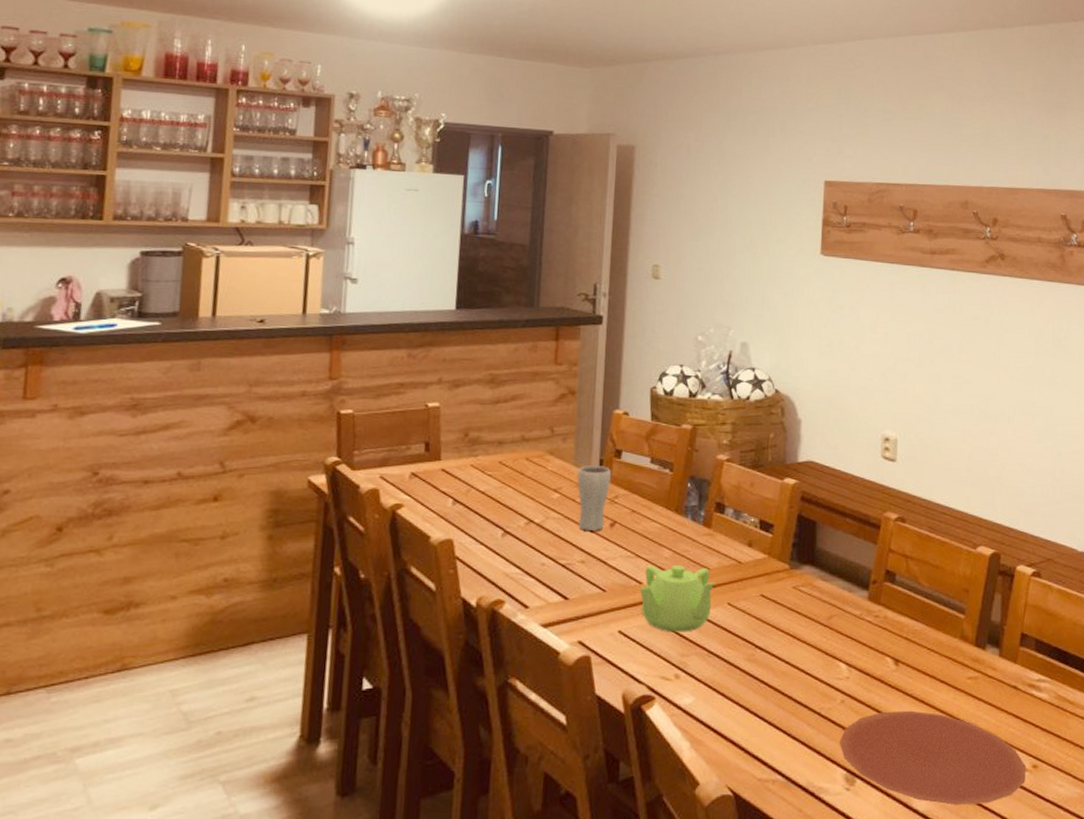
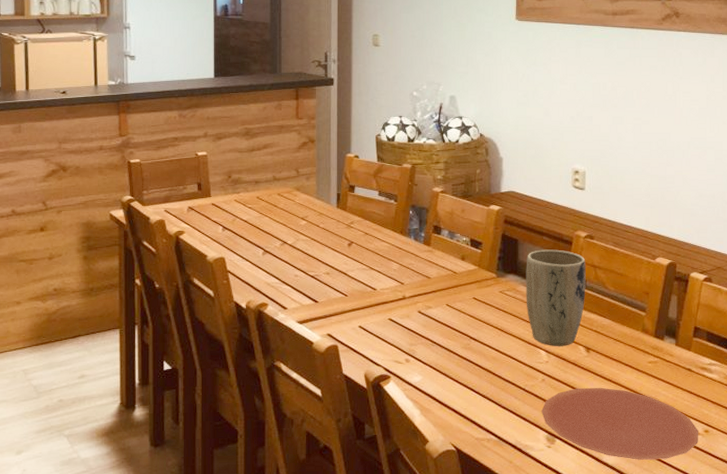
drinking glass: present [577,466,611,531] -> none [320,198,347,249]
teapot: present [639,565,715,633] -> none [374,275,436,327]
plant pot: none [824,534,896,658] -> present [526,249,586,346]

